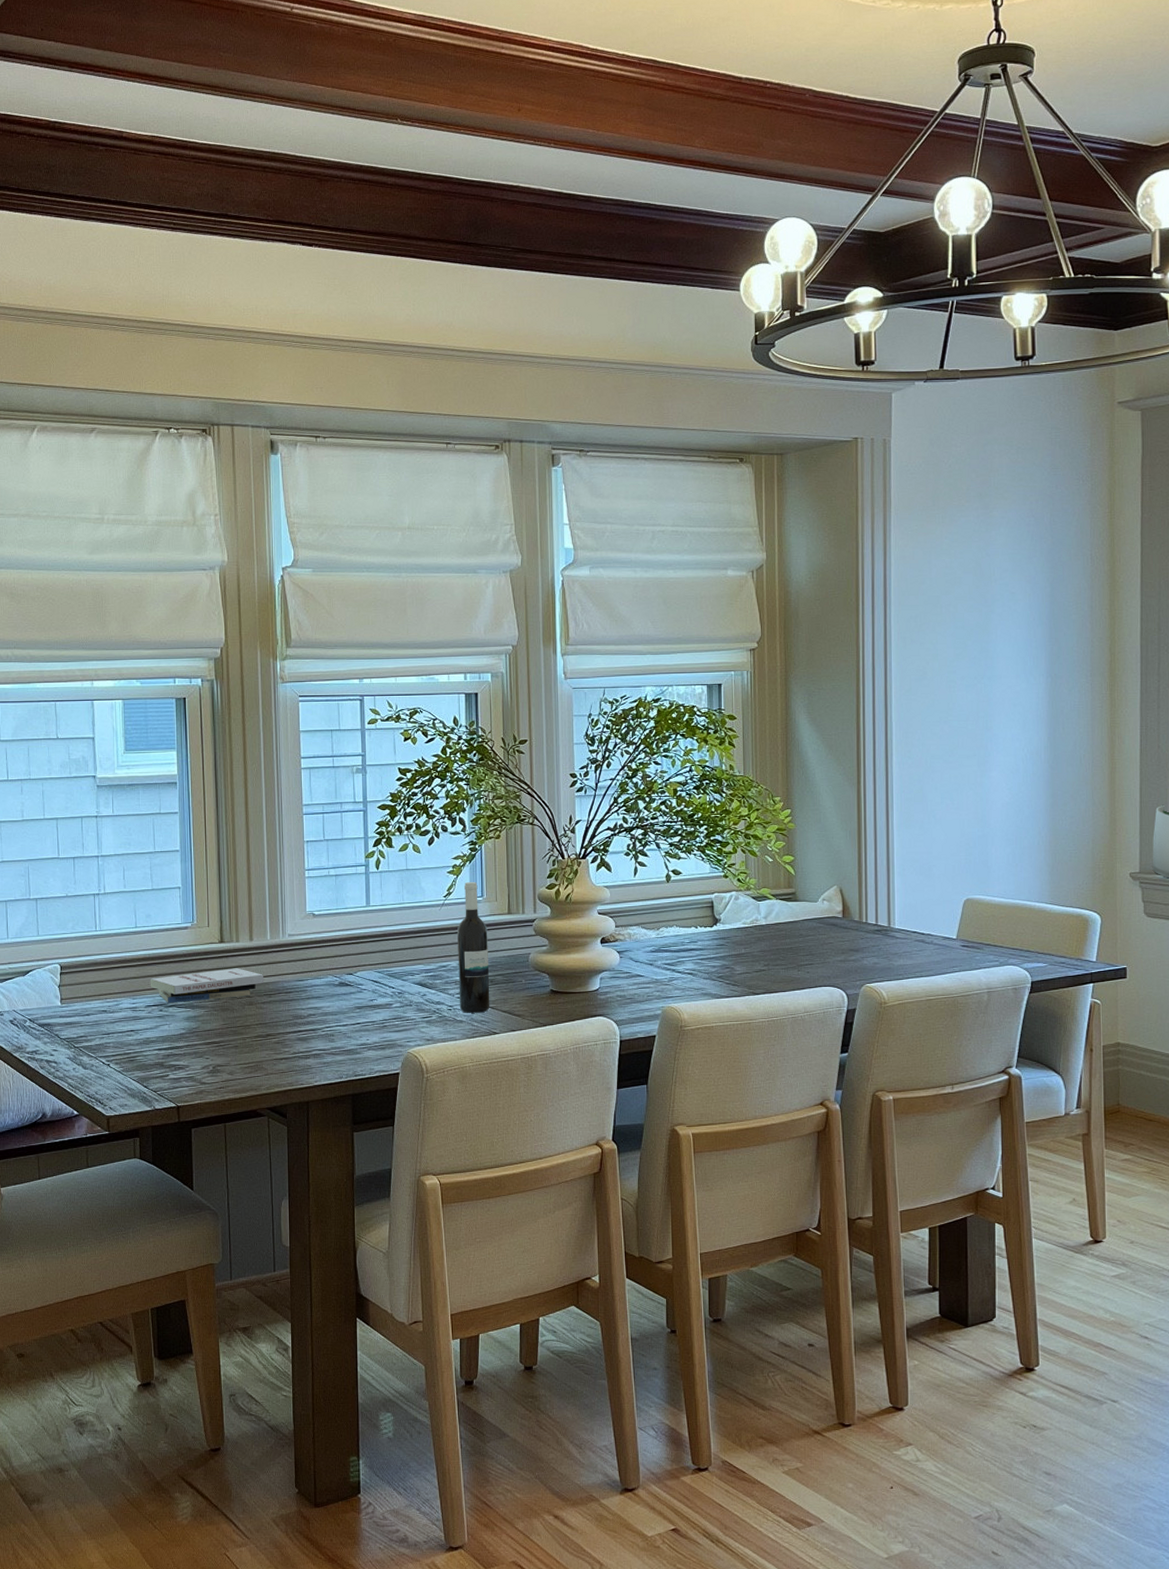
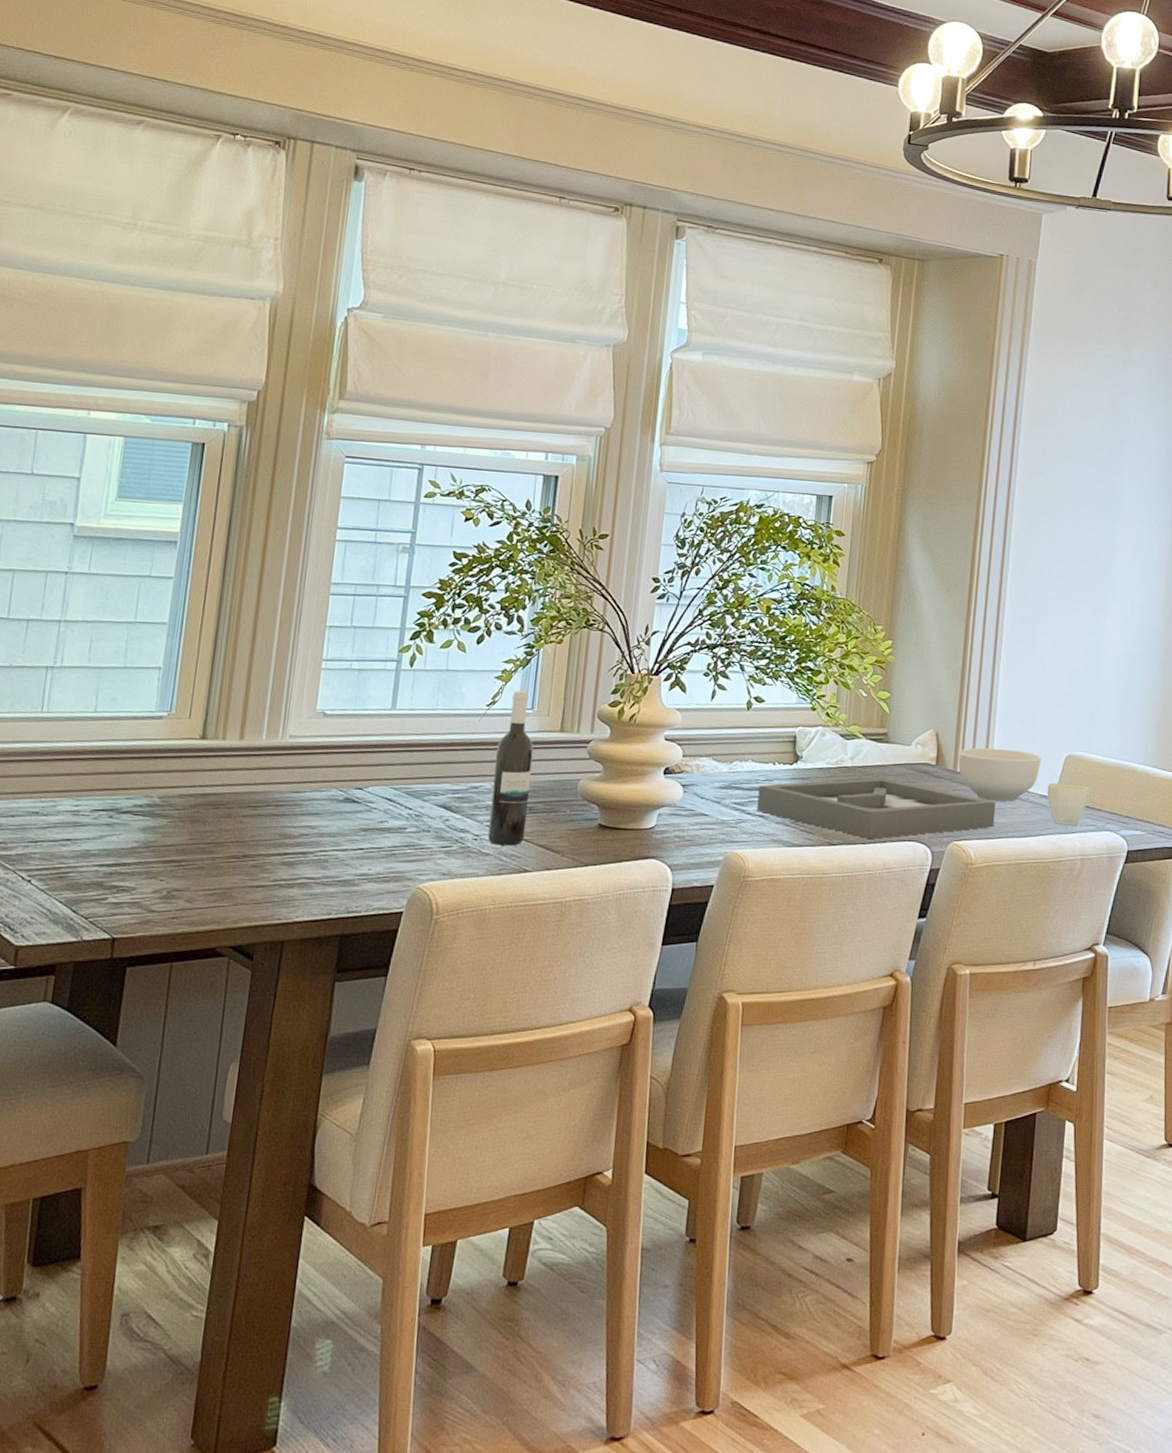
books: present [150,968,264,1003] -> none [101,771,252,809]
decorative tray: none [685,932,902,986] -> present [757,777,996,839]
bowl: none [862,898,942,945] -> present [958,747,1042,801]
cup: none [949,925,991,963] -> present [1047,783,1090,826]

